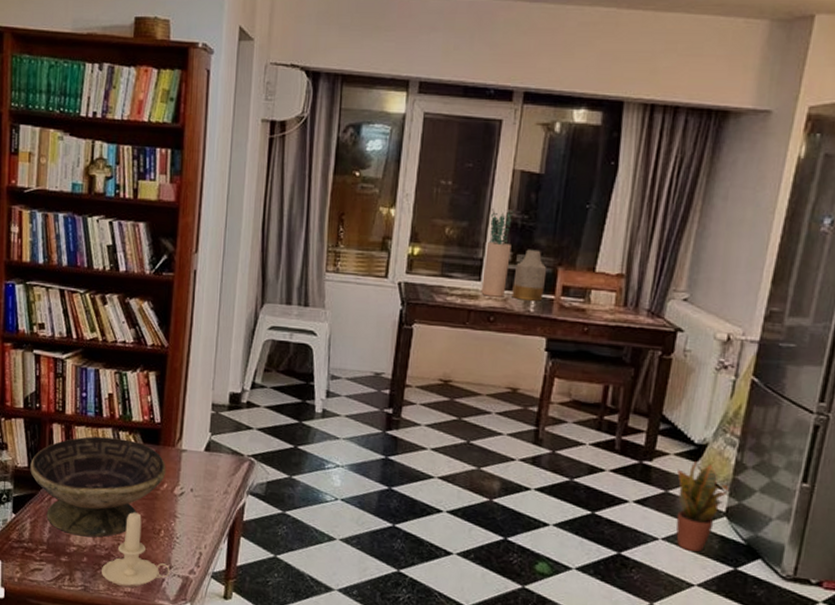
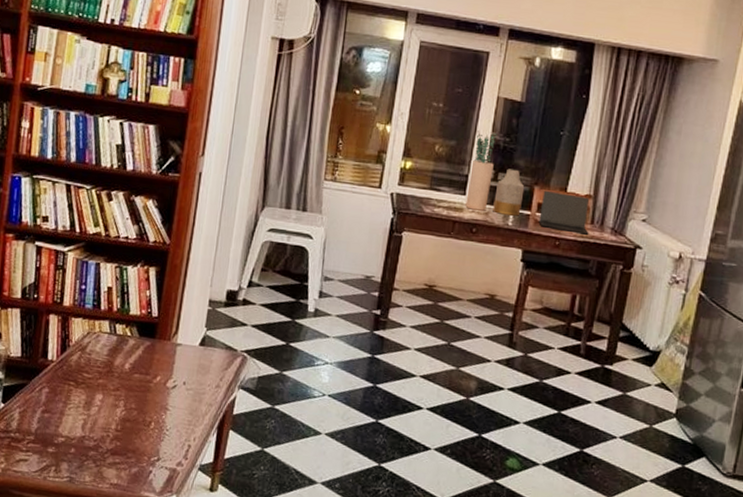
decorative bowl: present [30,436,166,538] -> none [23,328,161,429]
candle: present [101,511,171,588] -> none [88,403,158,479]
laptop: none [564,271,622,319] -> present [538,190,589,235]
potted plant: present [676,460,729,553] -> none [632,365,679,451]

